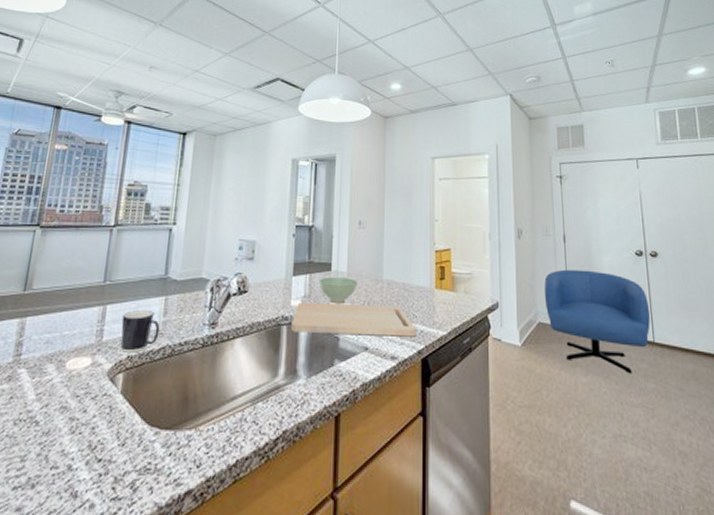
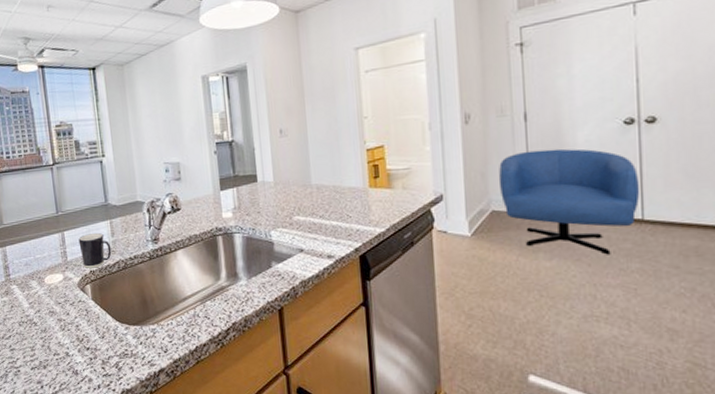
cutting board: present [291,302,417,337] -> none [226,208,353,241]
bowl: present [318,277,358,304] -> none [246,186,286,213]

